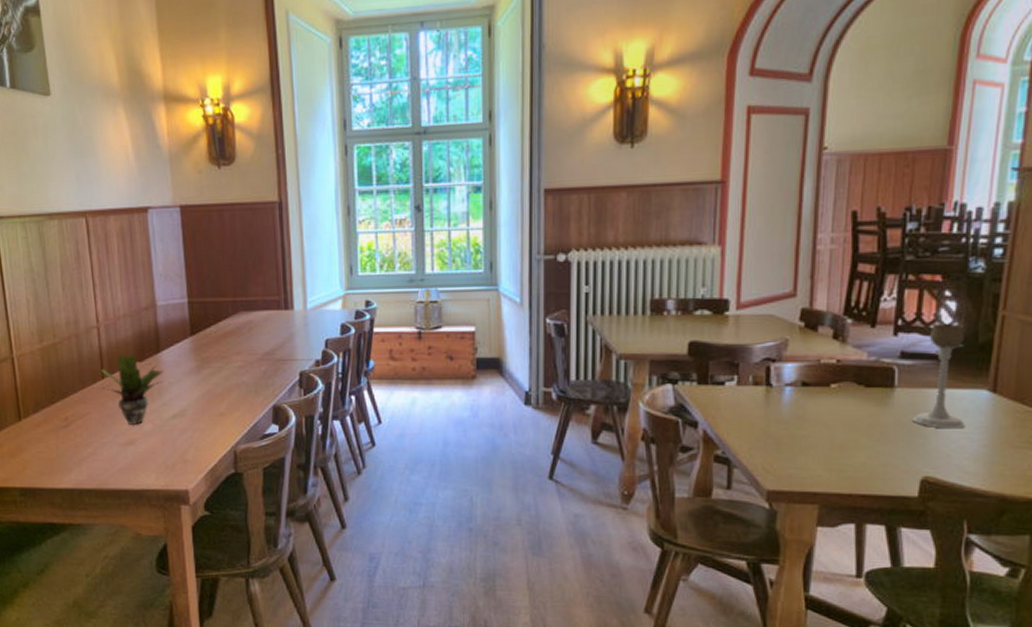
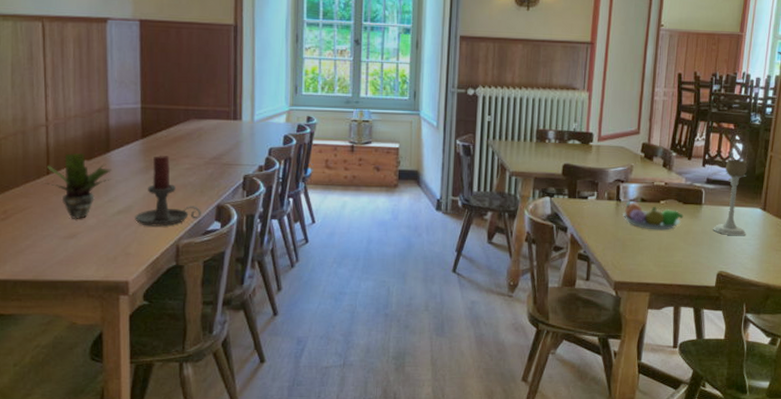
candle holder: none [190,354,257,431] -> present [135,156,201,227]
fruit bowl: none [776,387,866,423] -> present [623,202,684,231]

